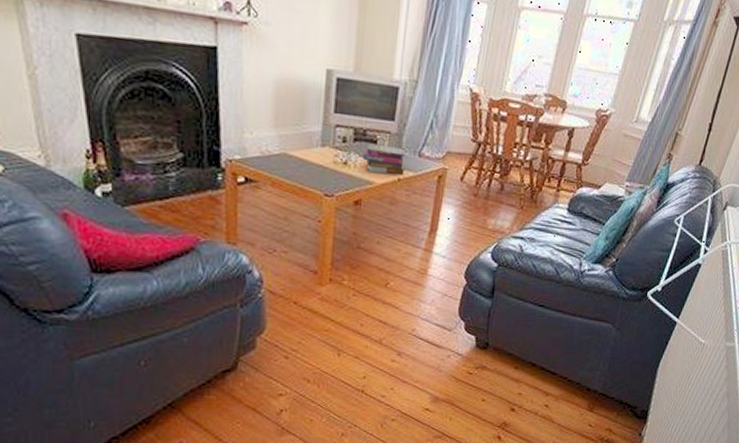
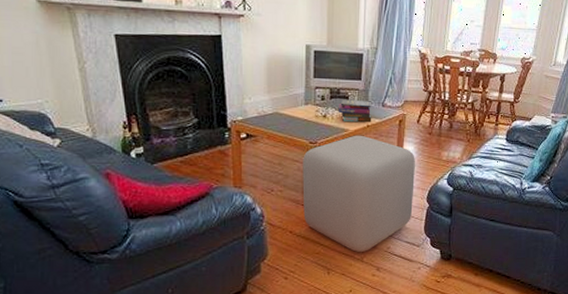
pouf: none [312,189,455,334] -> present [302,135,415,253]

